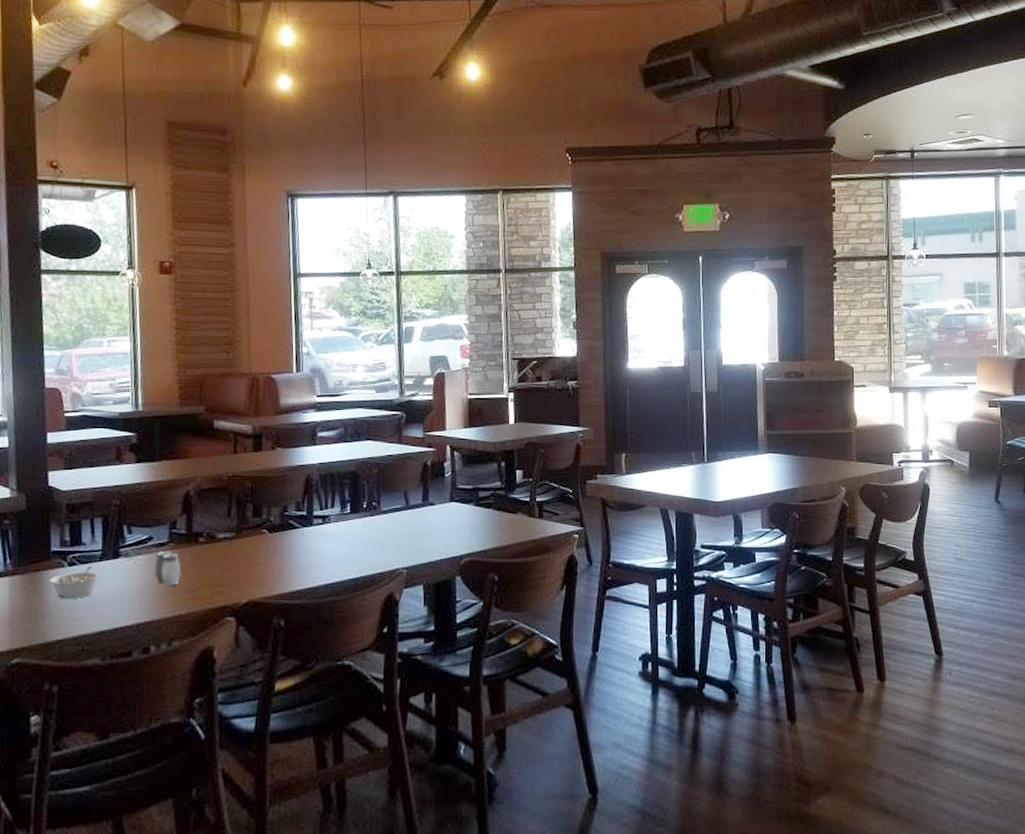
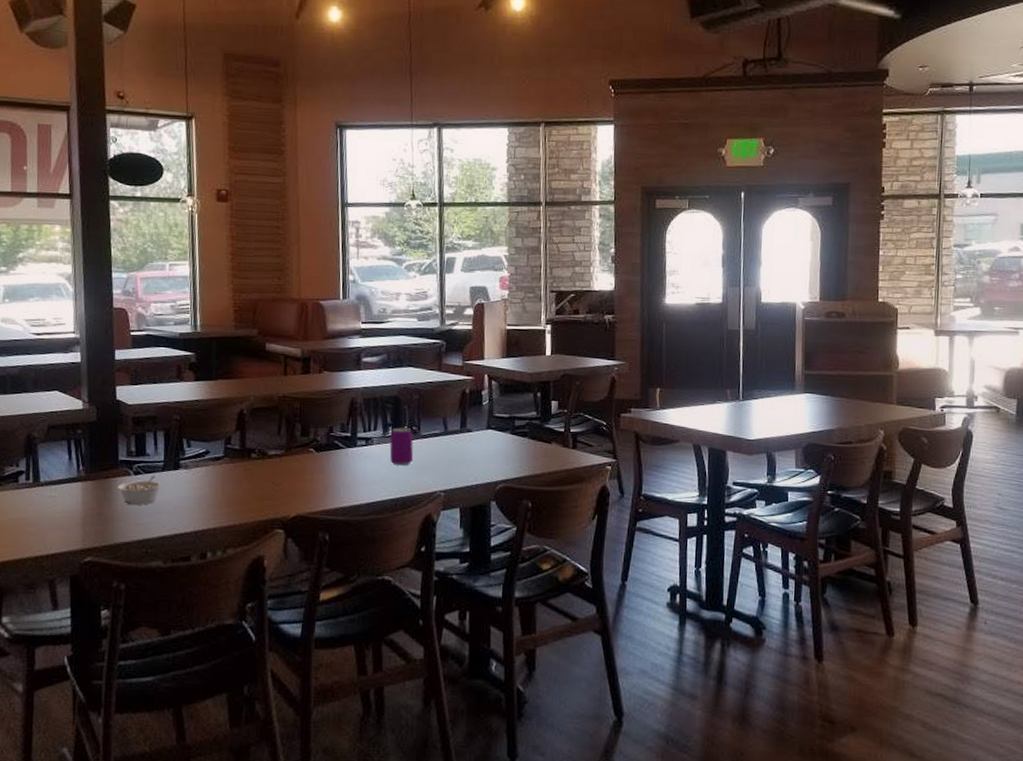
salt and pepper shaker: present [154,552,182,586] -> none [211,465,236,498]
beverage can: none [348,503,374,544] -> present [389,427,414,466]

